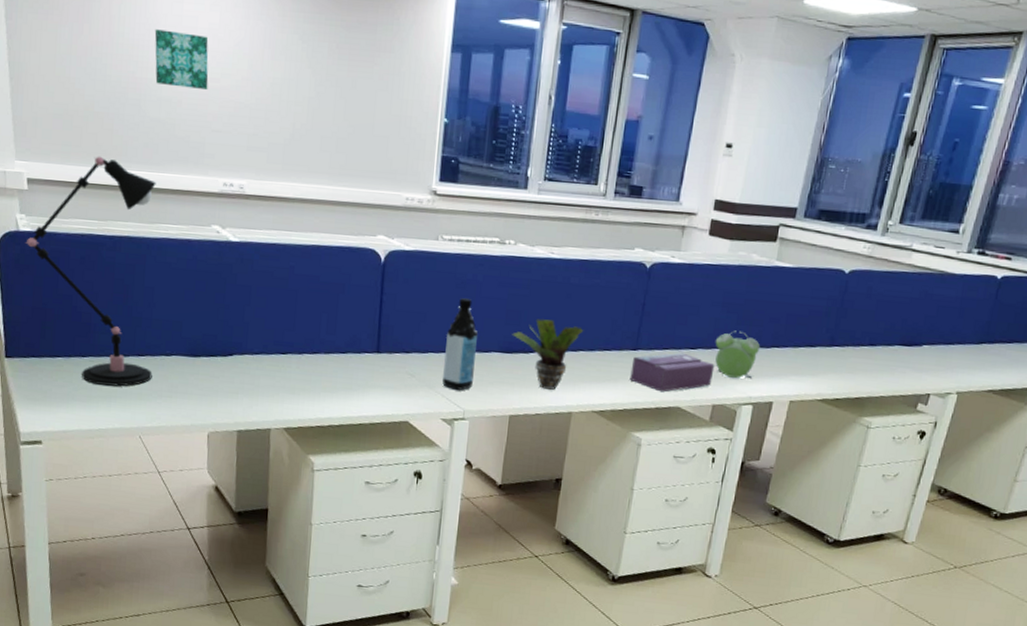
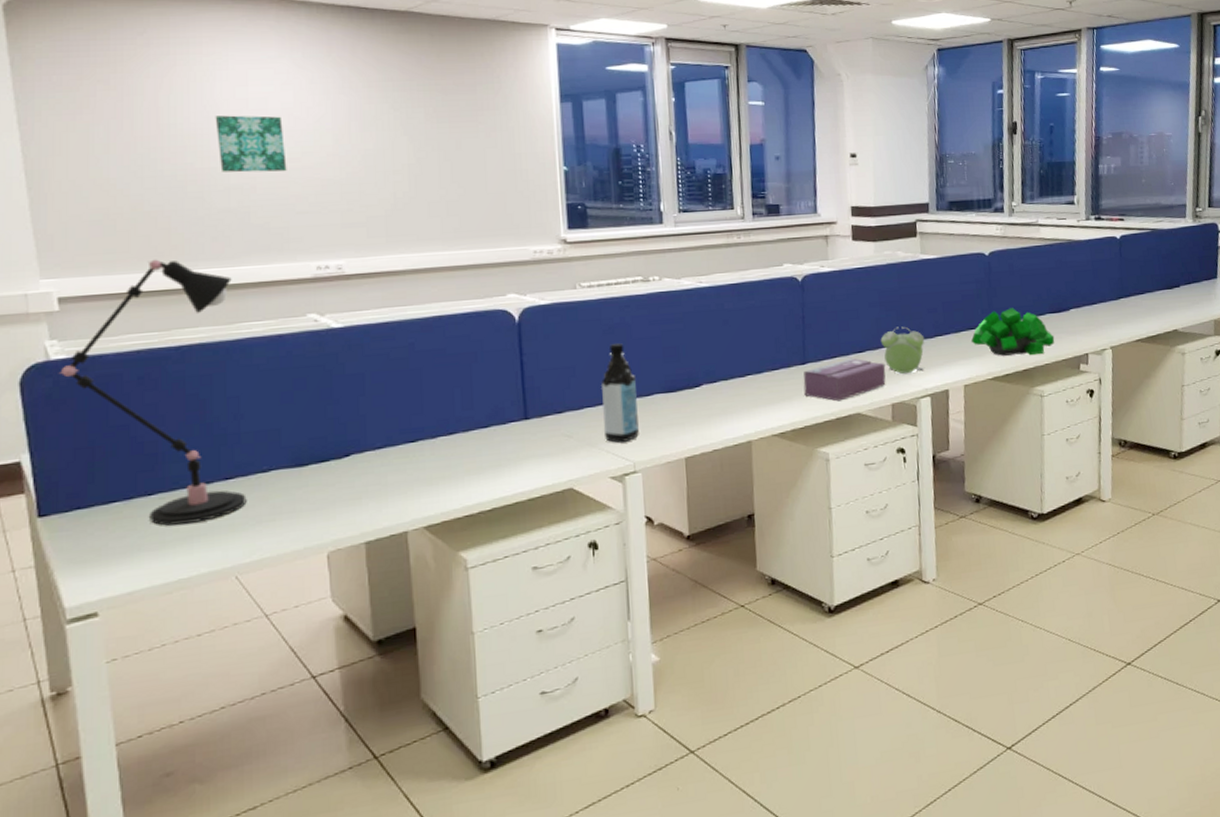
potted plant: present [512,319,584,390] -> none [672,349,748,422]
plant: none [807,332,898,385] -> present [970,308,1055,356]

